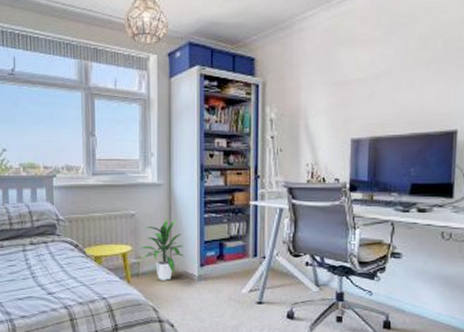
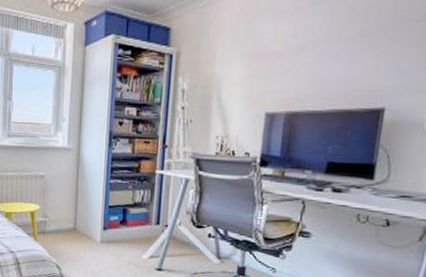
indoor plant: present [140,218,185,281] -> none [48,182,89,240]

